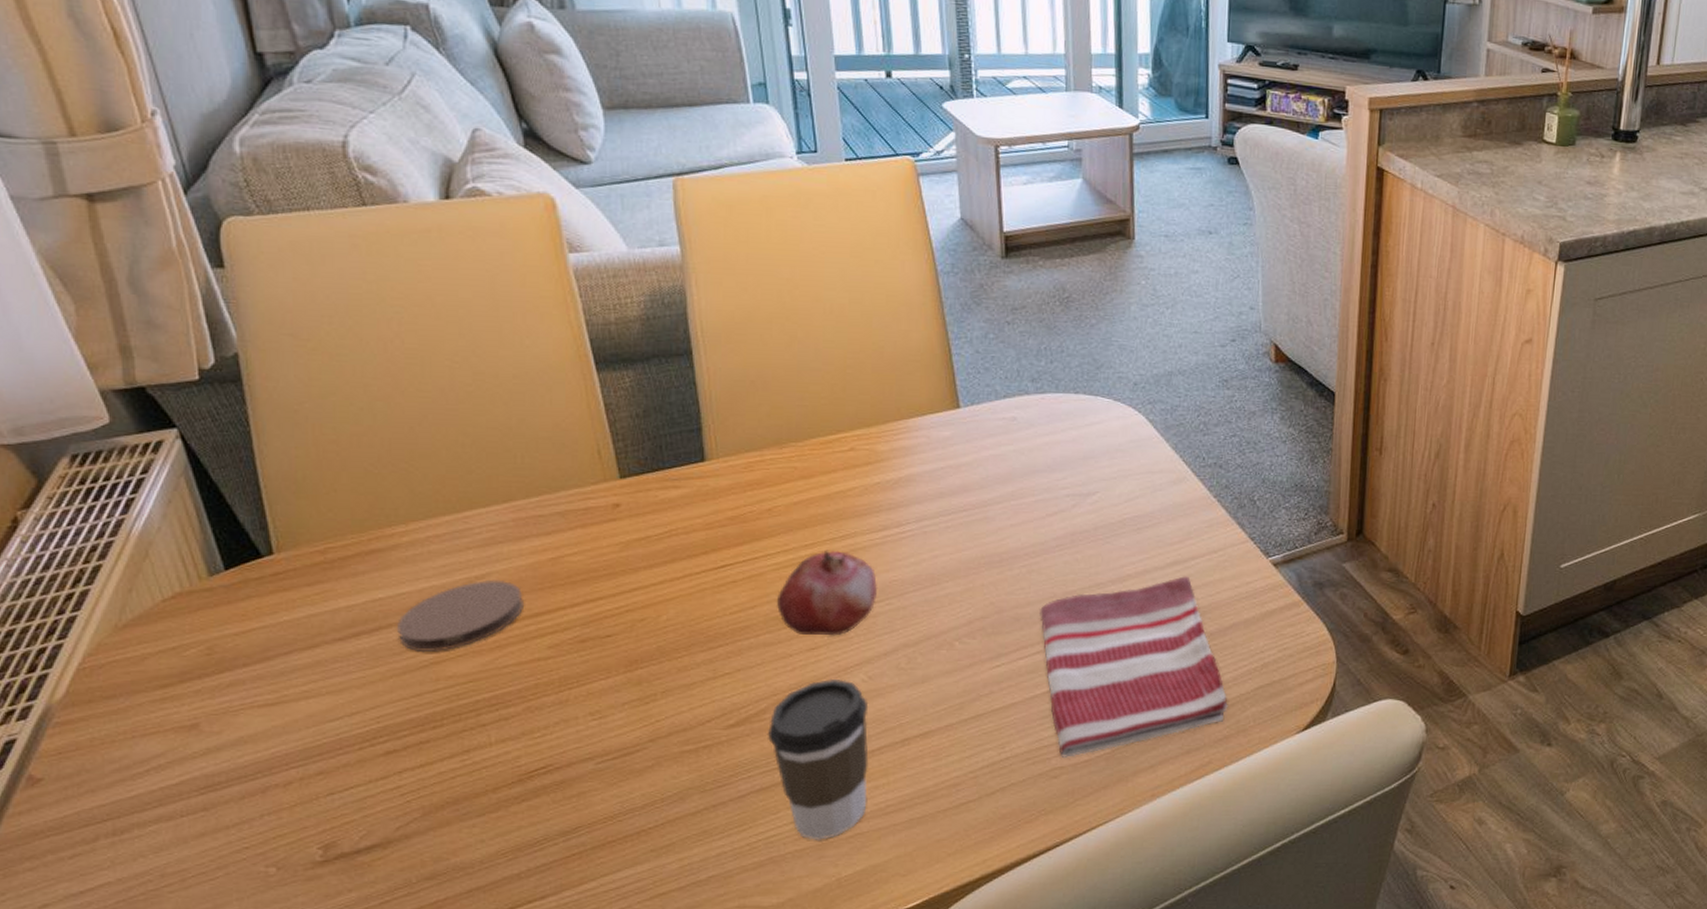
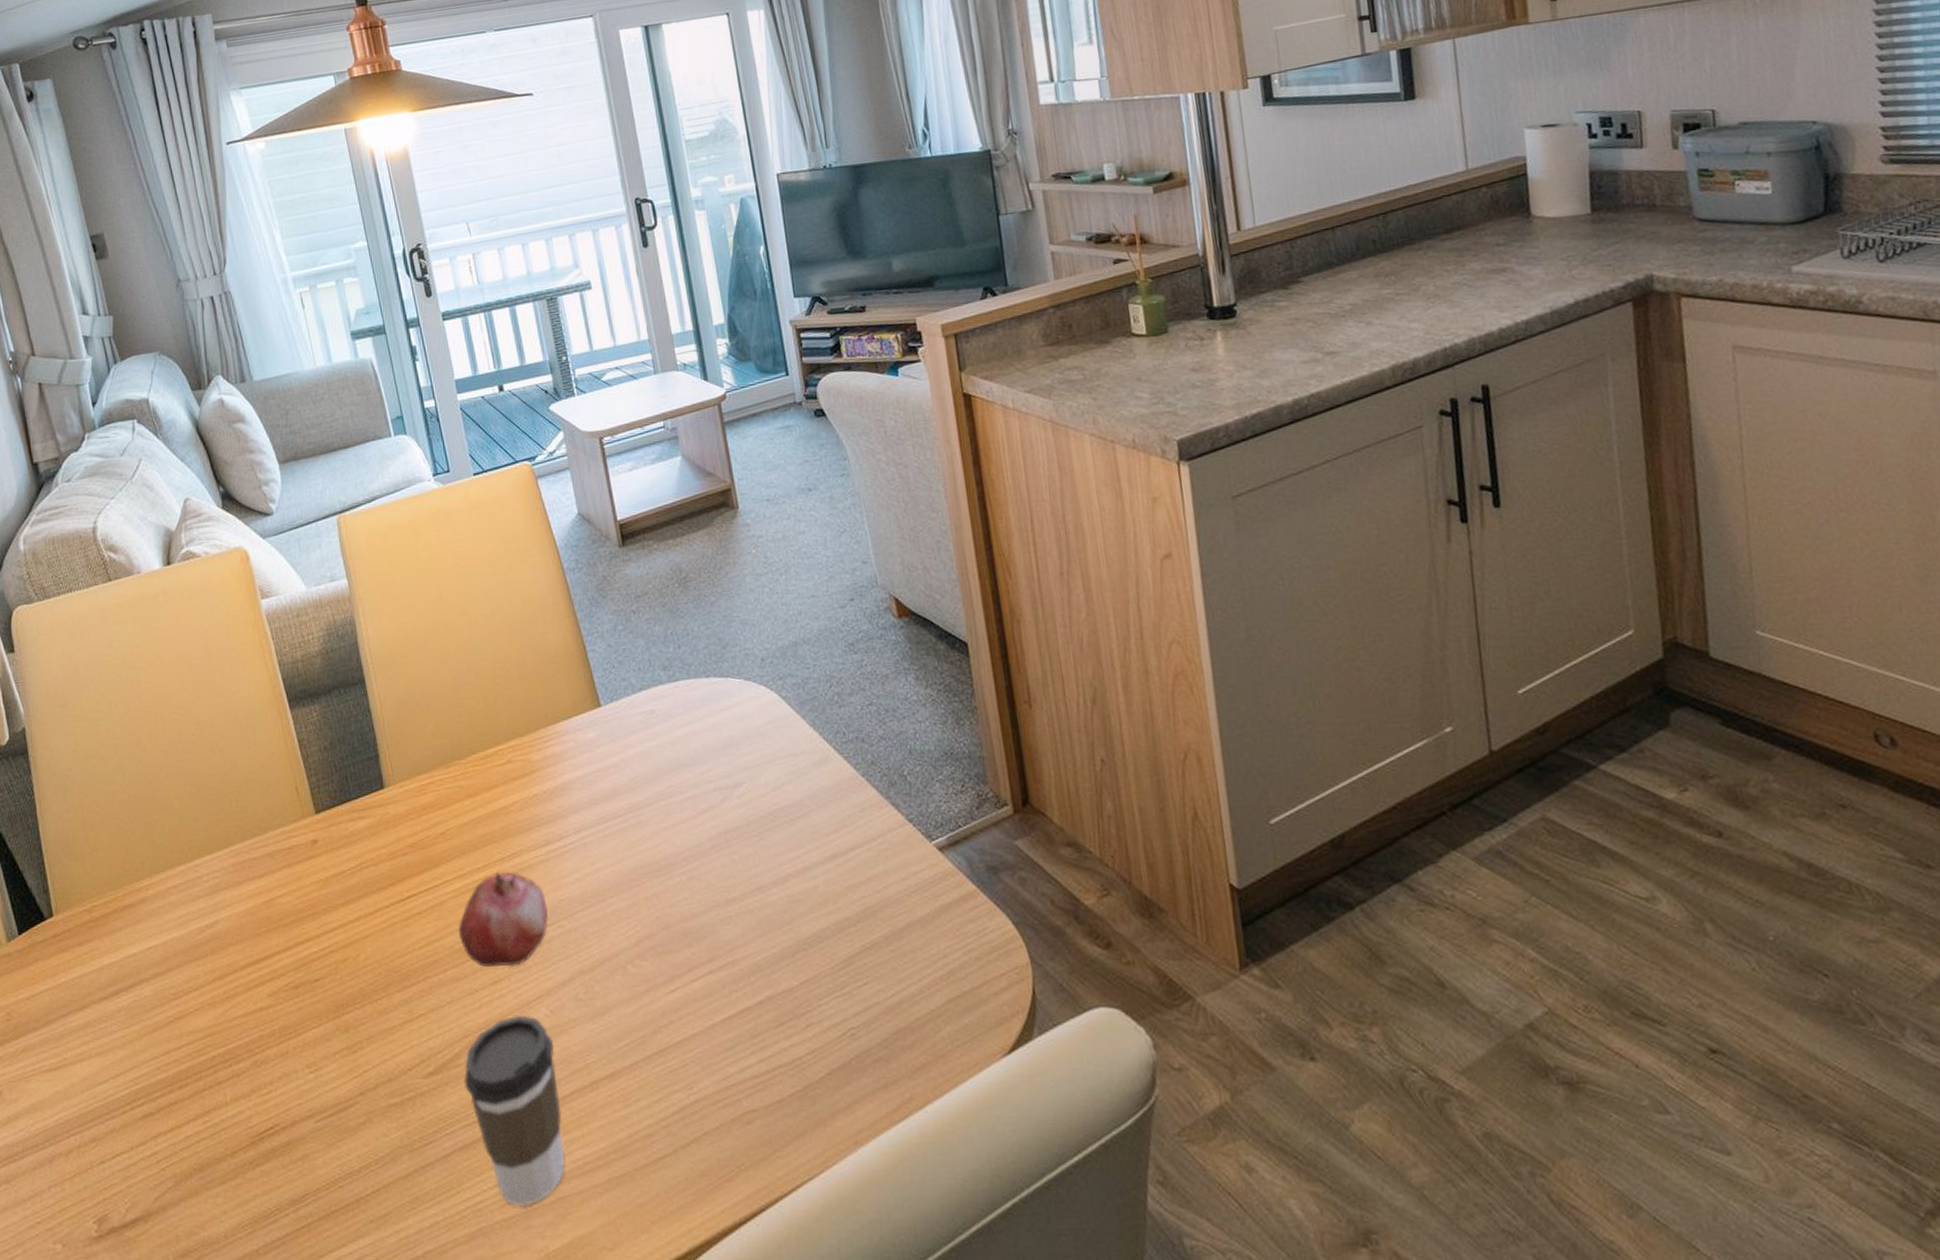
coaster: present [396,579,523,653] -> none [146,927,246,1008]
dish towel: present [1040,576,1228,757] -> none [706,871,920,1098]

